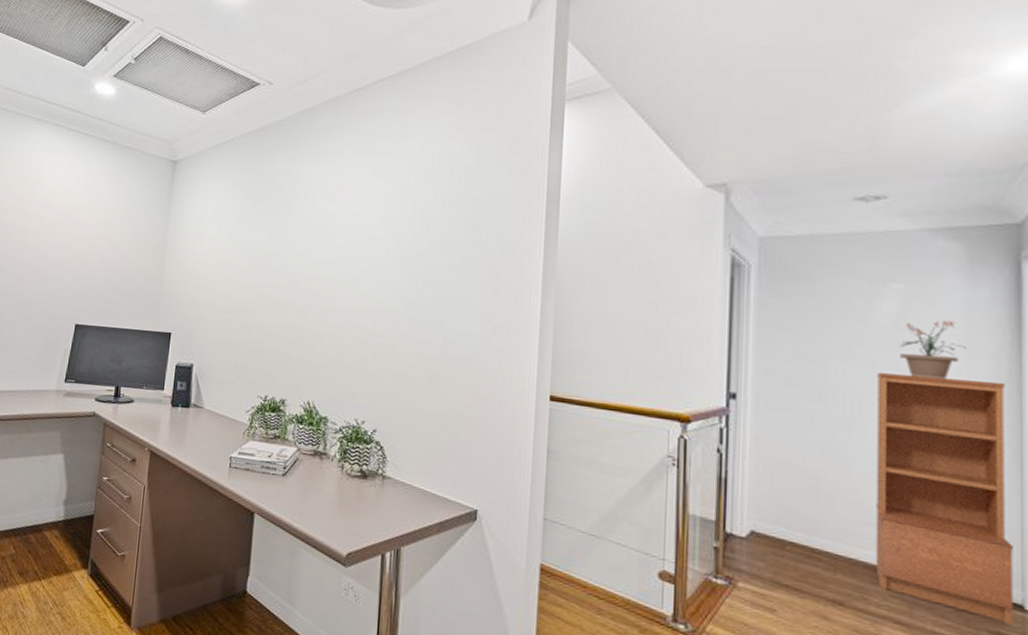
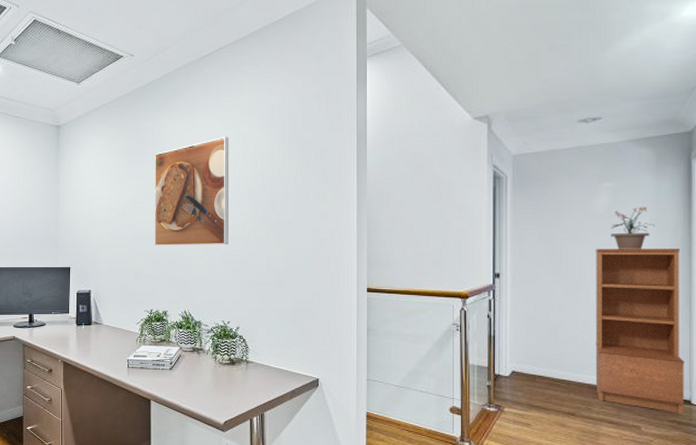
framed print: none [277,186,382,323] -> present [154,136,230,247]

